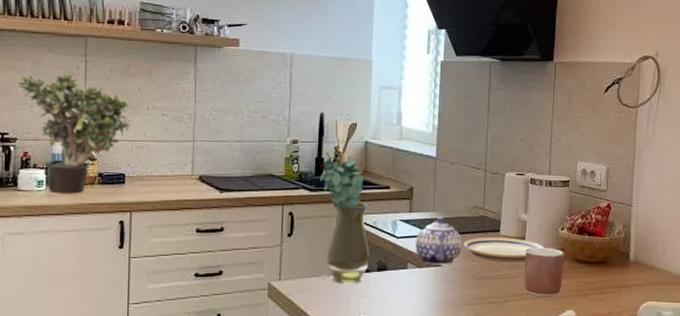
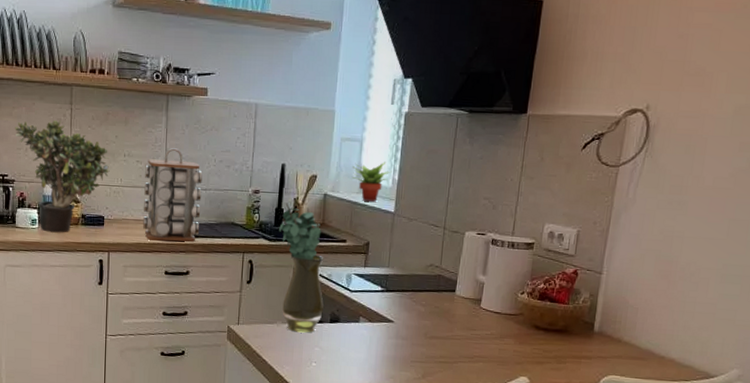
spice rack: none [169,100,236,198] -> present [142,148,203,243]
succulent plant: none [392,108,431,147] -> present [352,162,392,202]
teapot: present [416,216,462,265] -> none [368,273,416,321]
plate: present [463,237,544,261] -> none [416,296,501,324]
mug: present [523,247,565,297] -> none [476,310,523,362]

